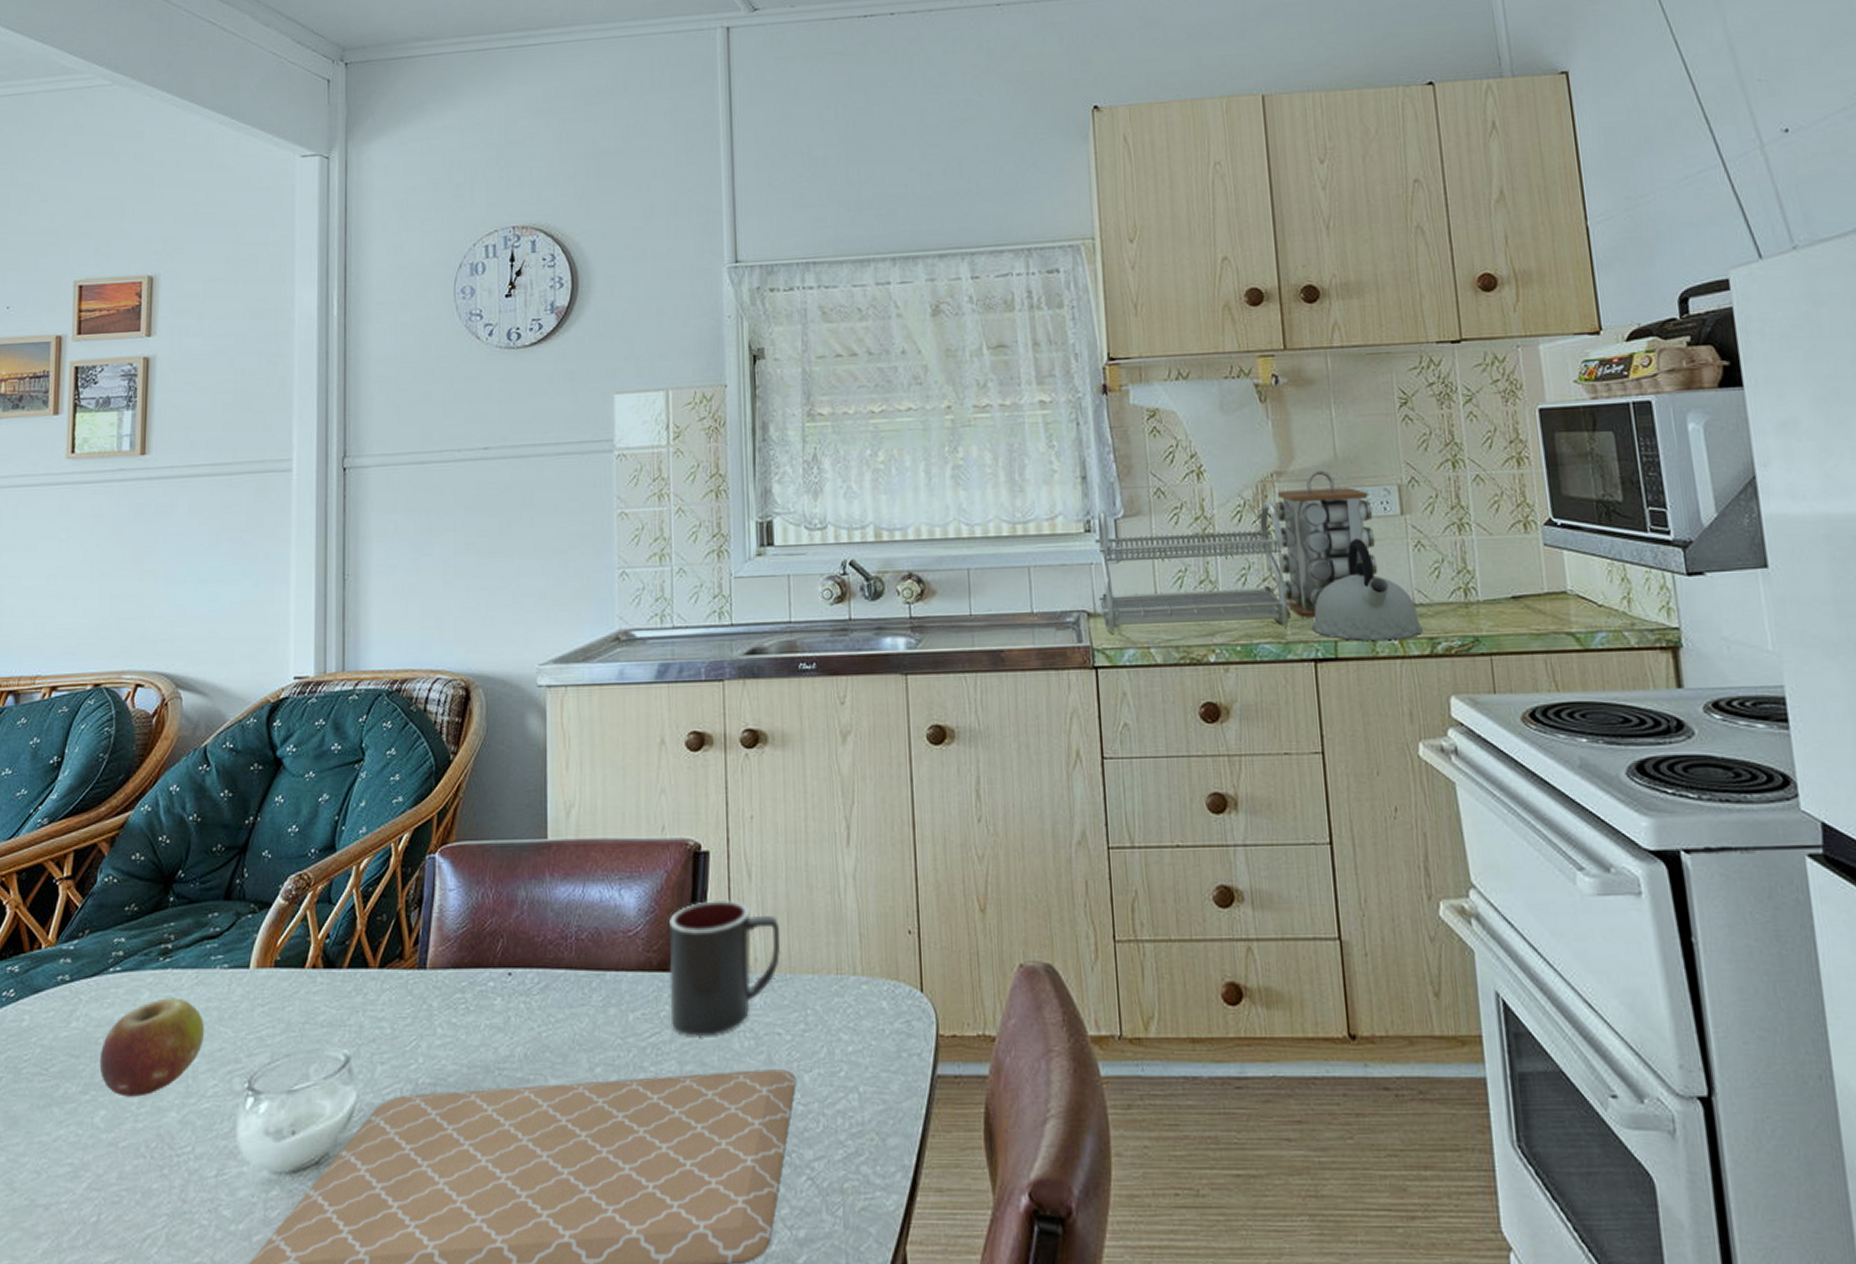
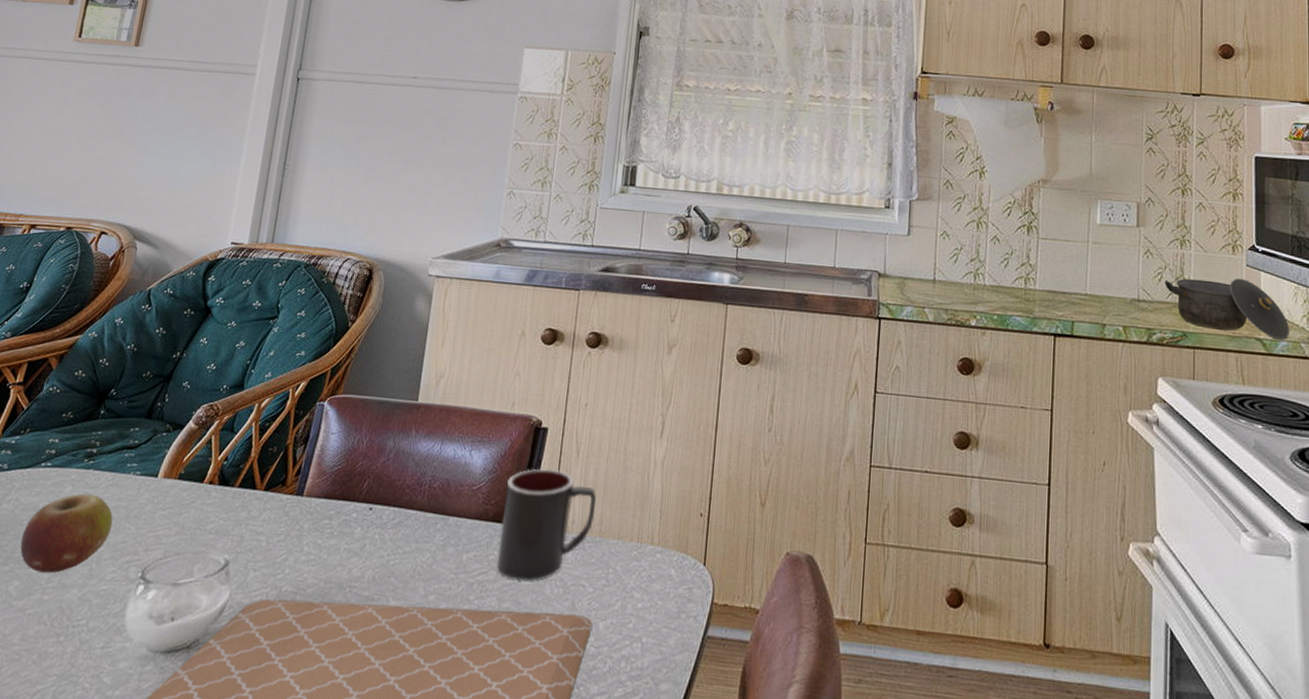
dish rack: present [1095,501,1292,635] -> none [889,191,1044,305]
spice rack: present [1274,470,1378,618] -> none [1036,182,1115,300]
kettle: present [1311,539,1422,642] -> none [1055,241,1142,328]
cooking pot: none [1443,562,1608,631] -> present [1164,278,1289,340]

